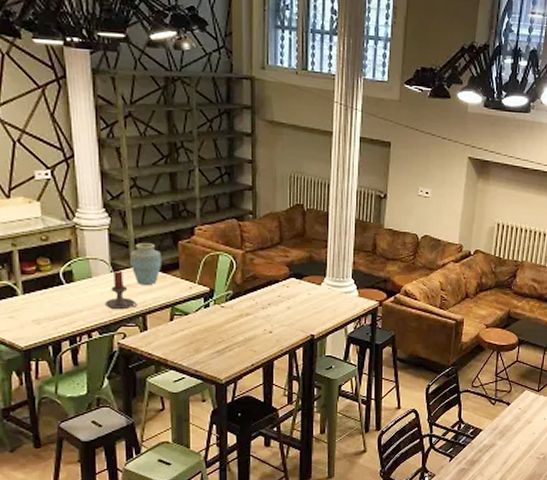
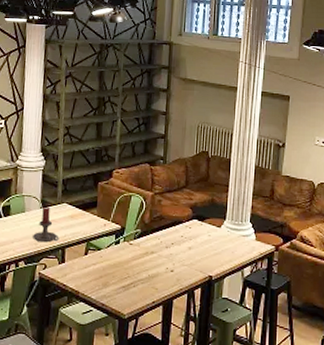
vase: present [130,243,163,286] -> none [57,183,84,222]

